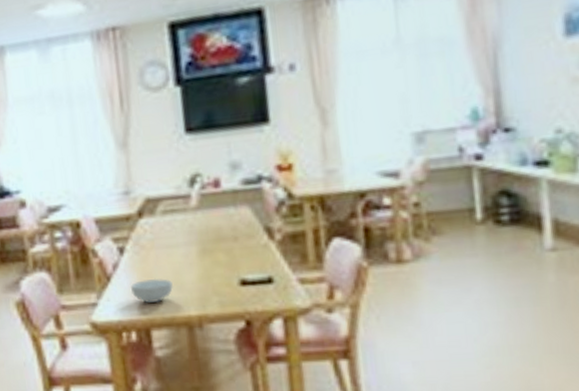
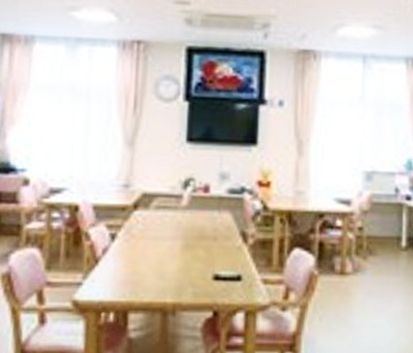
cereal bowl: present [131,278,173,303] -> none [116,265,155,289]

